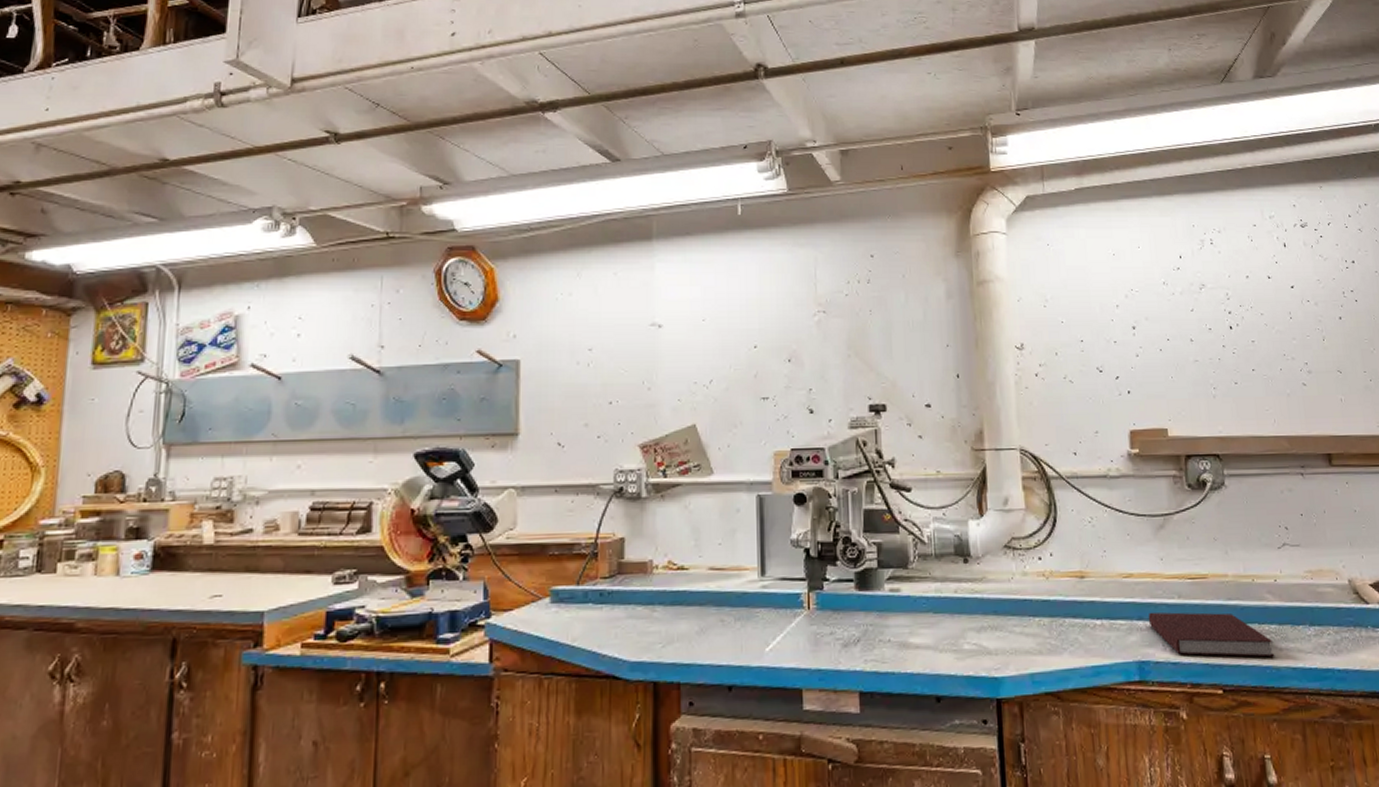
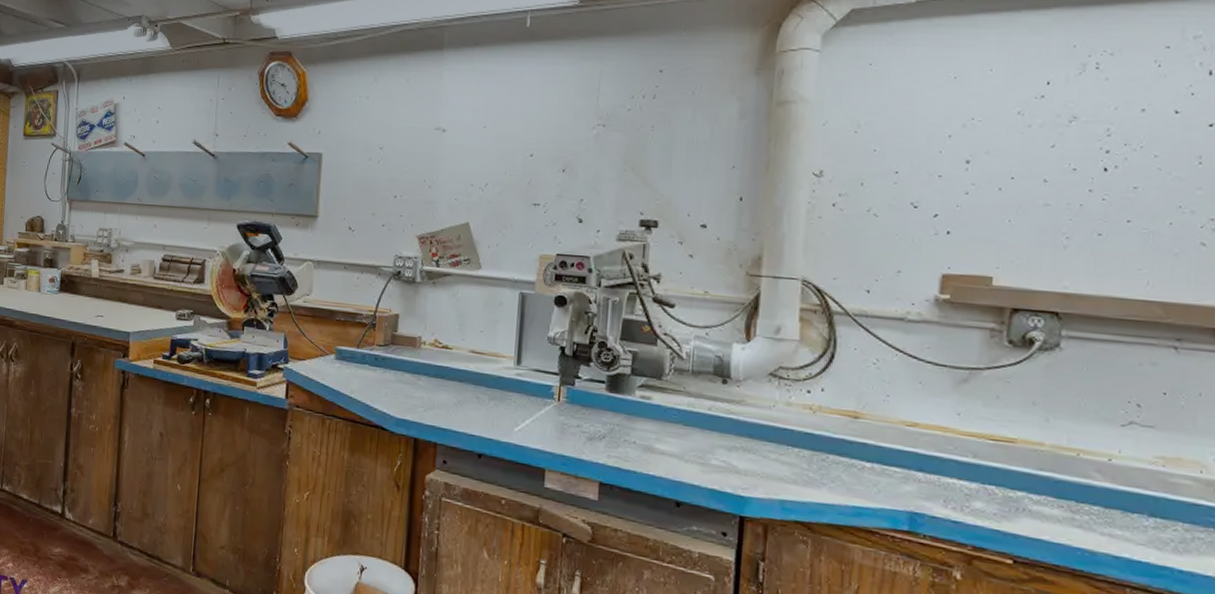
notebook: present [1148,612,1275,658] -> none [930,465,1093,541]

